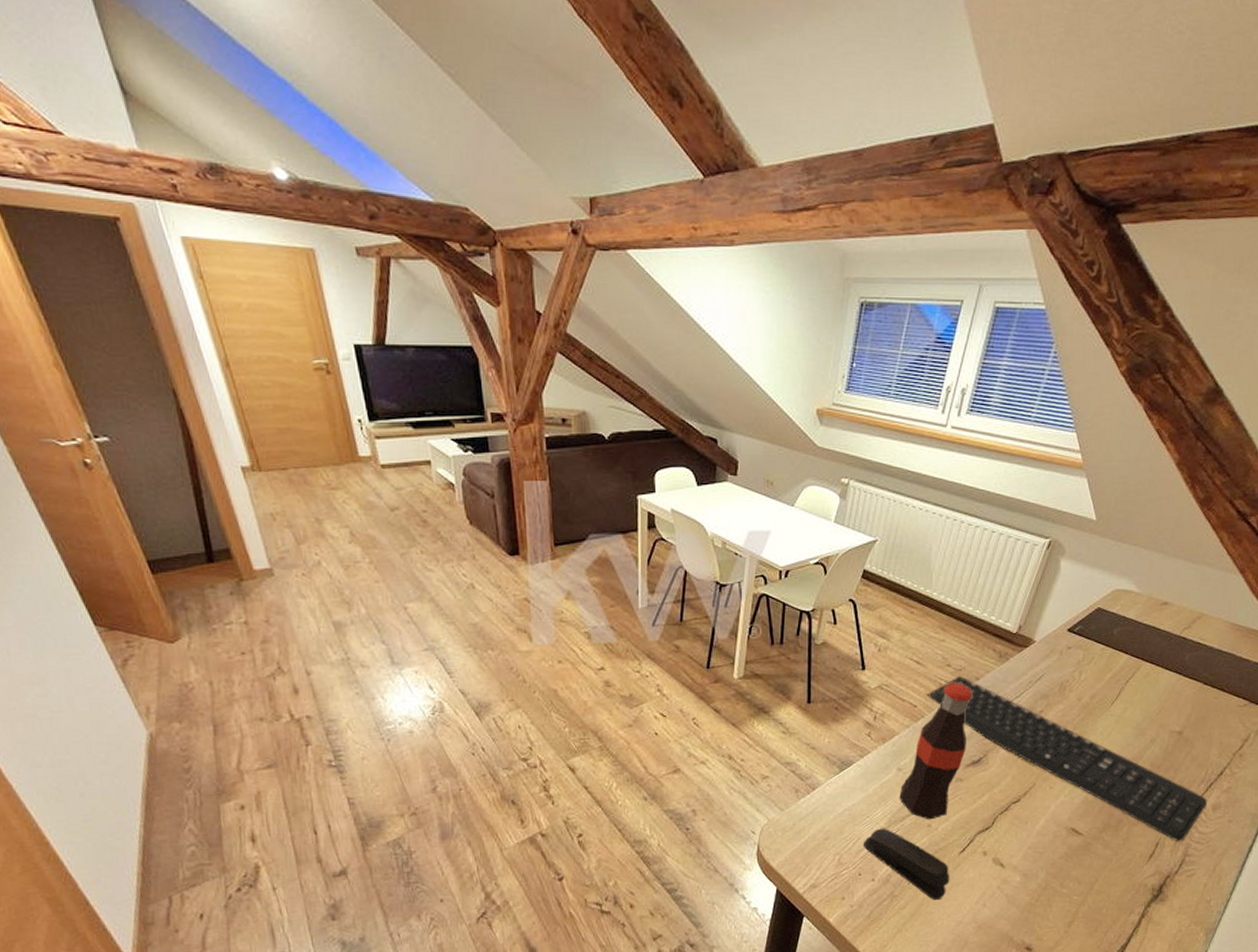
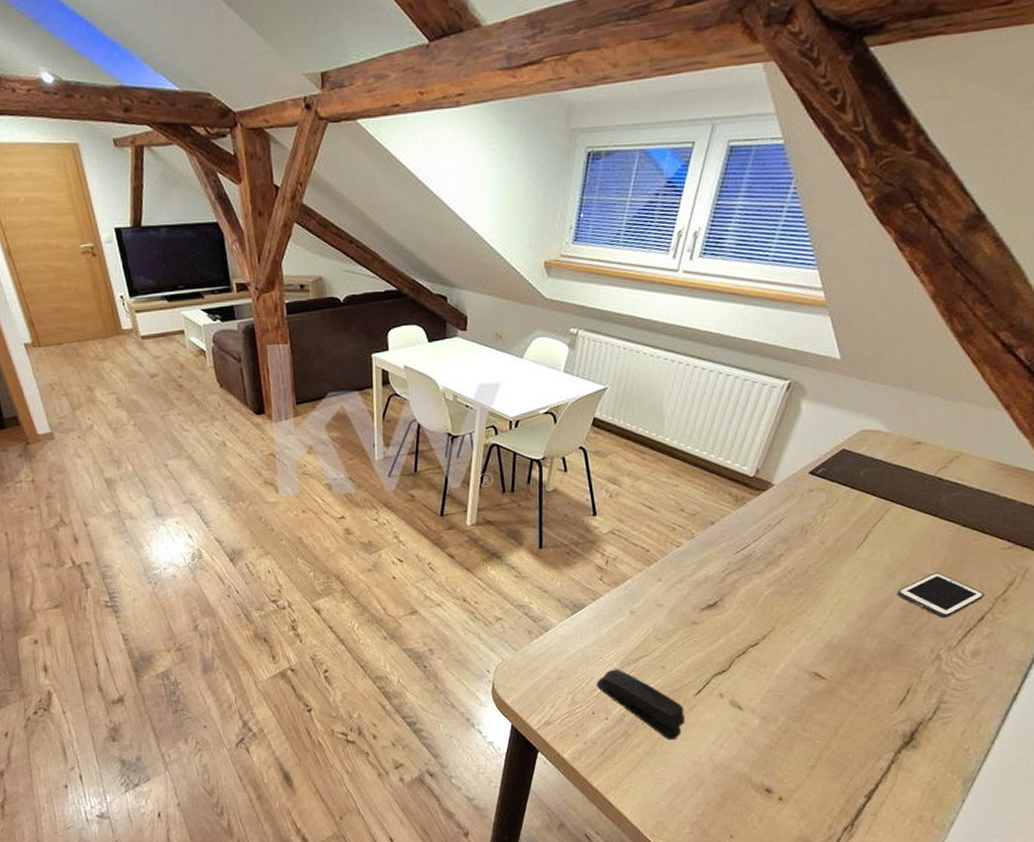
bottle: present [899,683,973,820] -> none [632,527,708,662]
keyboard: present [926,676,1207,842] -> none [659,521,965,689]
cell phone: none [1147,729,1224,773] -> present [897,572,985,618]

